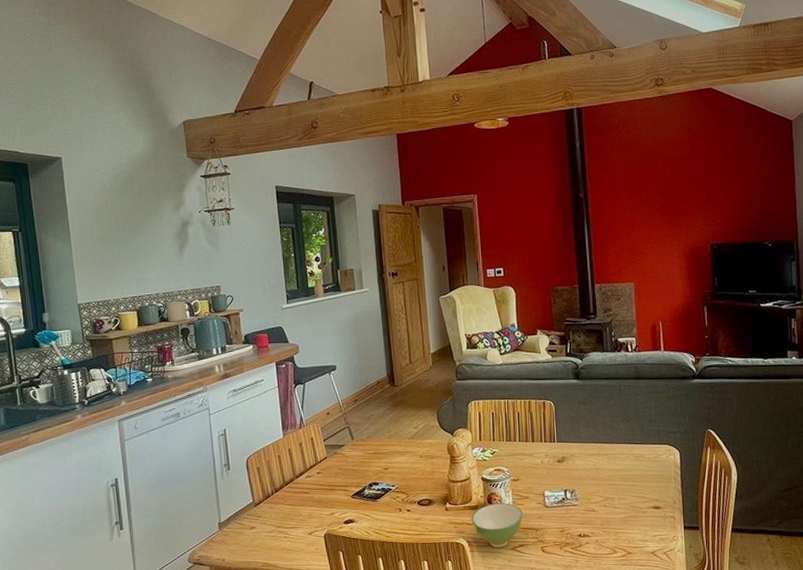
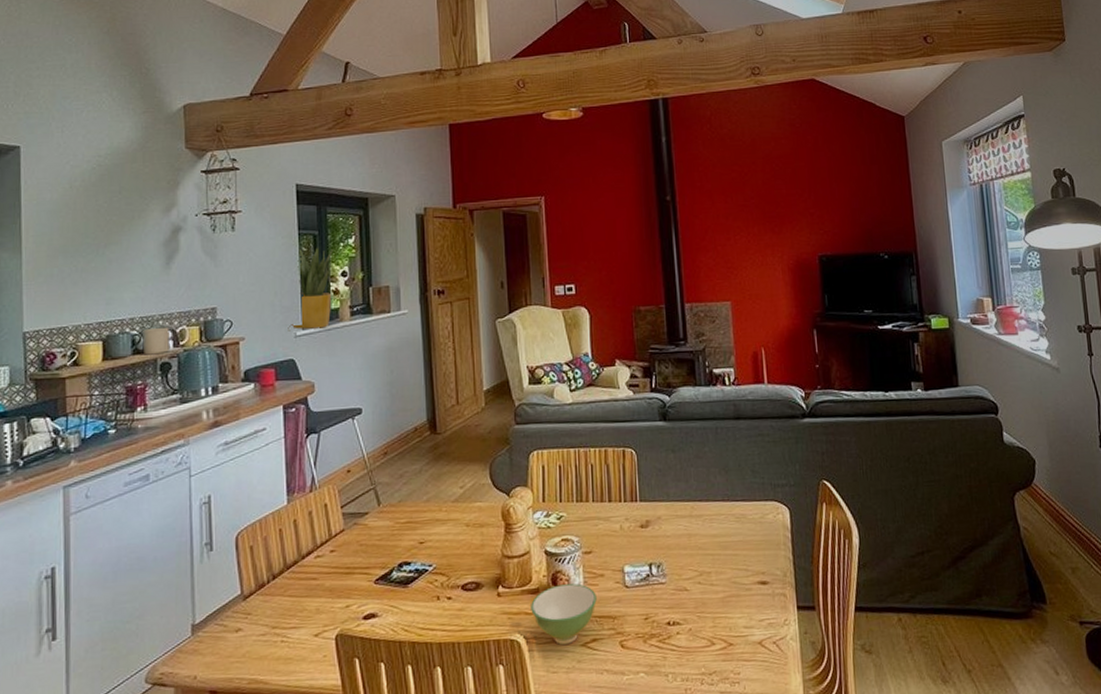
planter: none [279,237,309,303] -> present [292,247,333,330]

